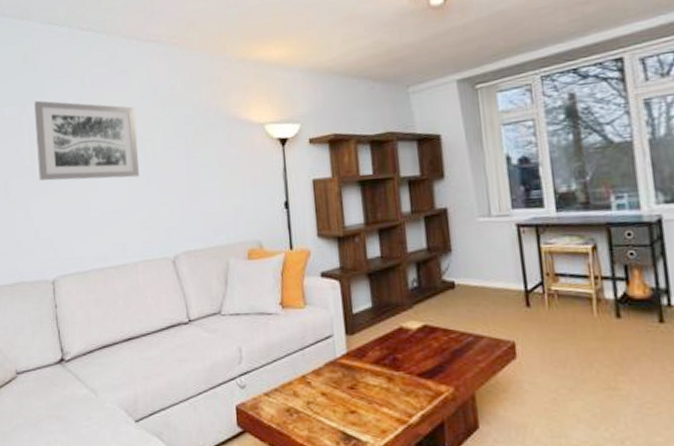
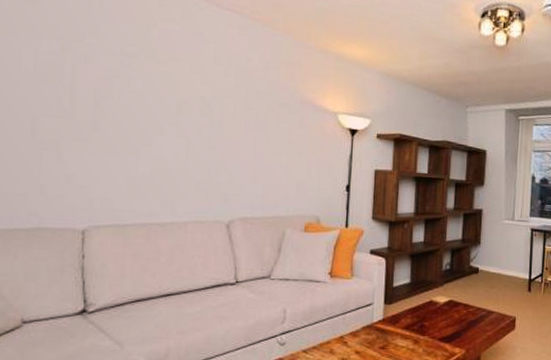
wall art: present [34,100,140,181] -> none [79,40,206,140]

